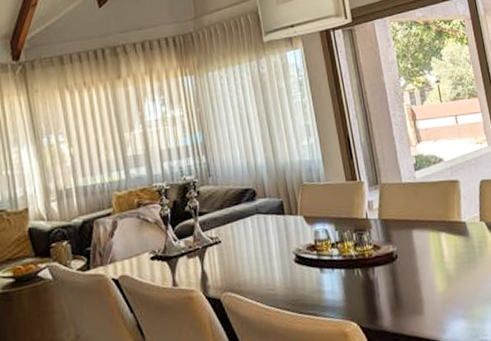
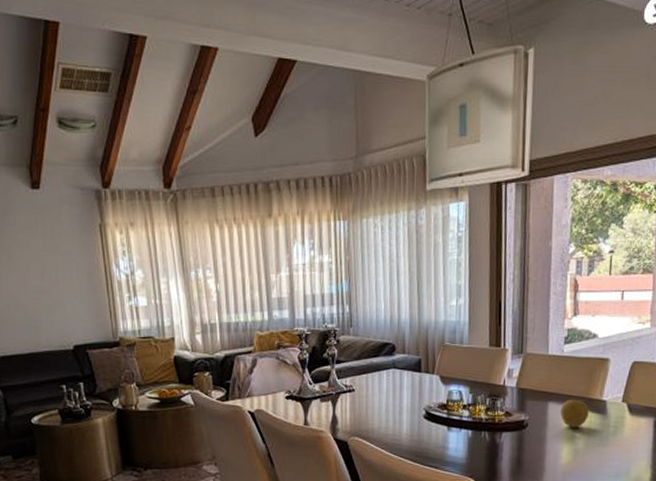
fruit: none [425,224,453,254] -> present [560,399,589,428]

